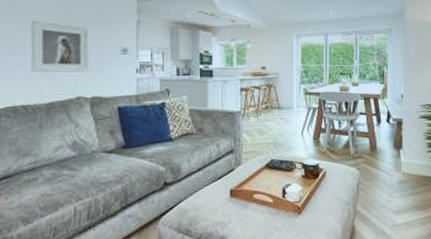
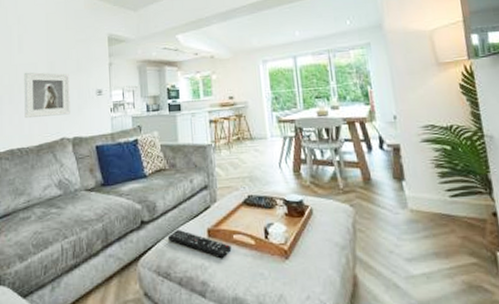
remote control: none [190,189,251,216] -> present [167,229,232,259]

